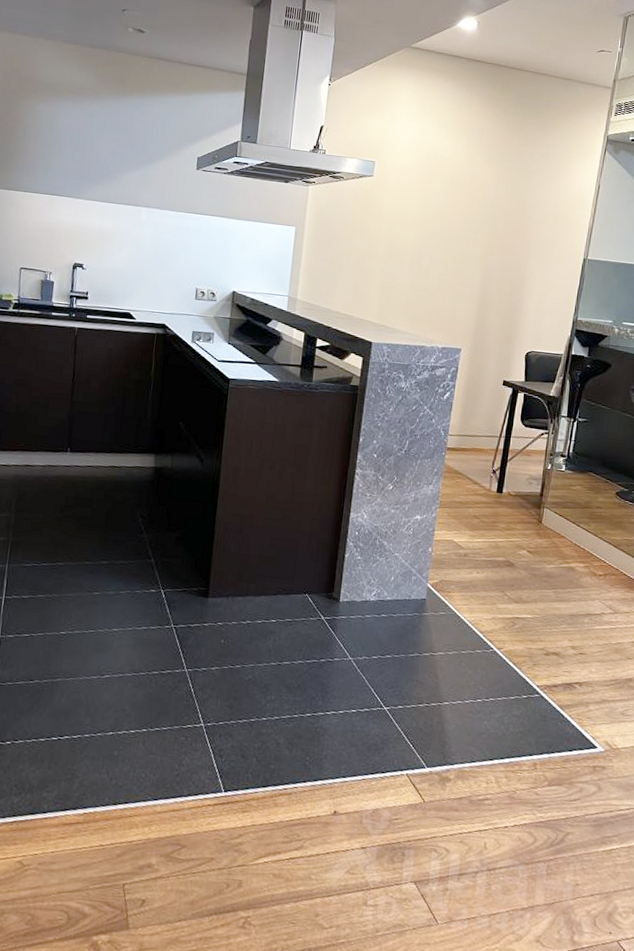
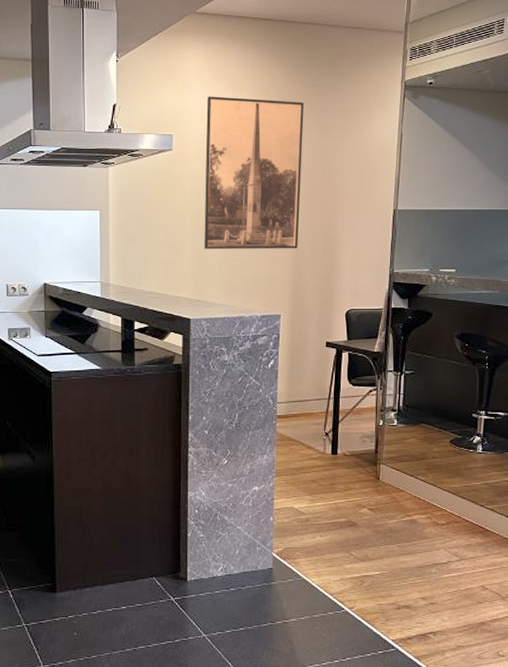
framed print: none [394,128,507,286] -> present [204,96,305,249]

